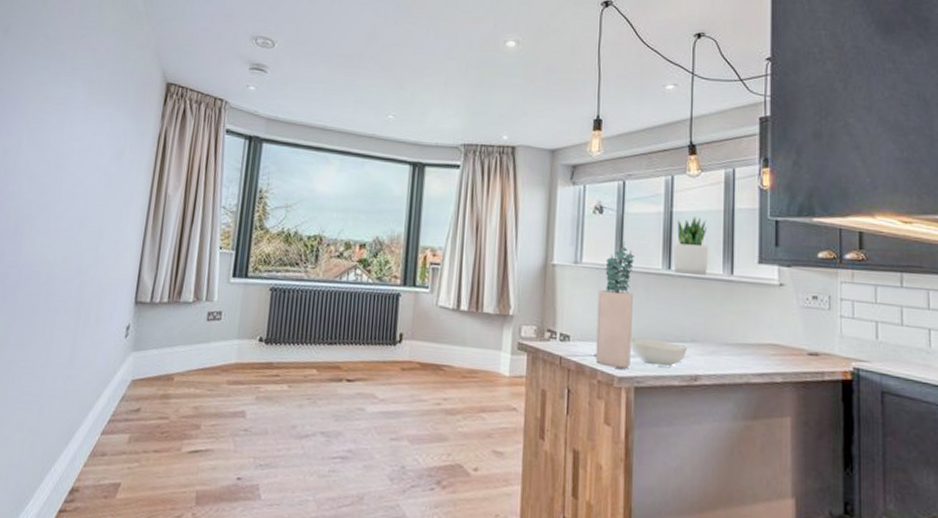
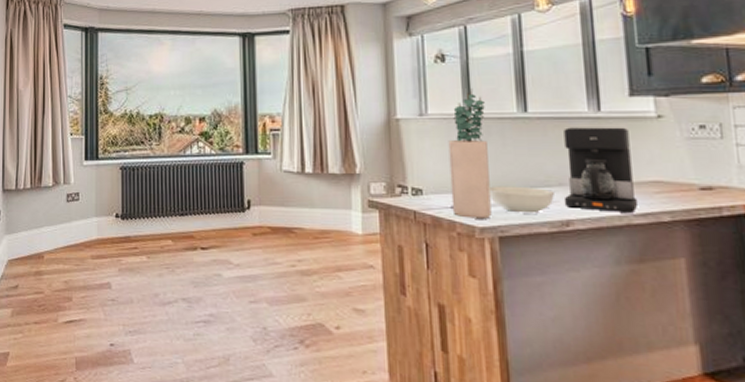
planter: present [673,216,709,275] -> none [528,54,570,115]
coffee maker: none [694,287,757,373] -> present [563,127,639,214]

